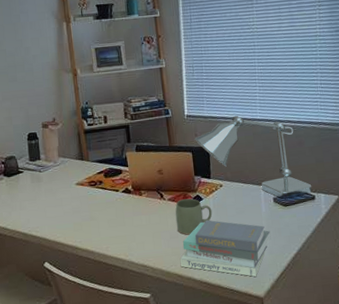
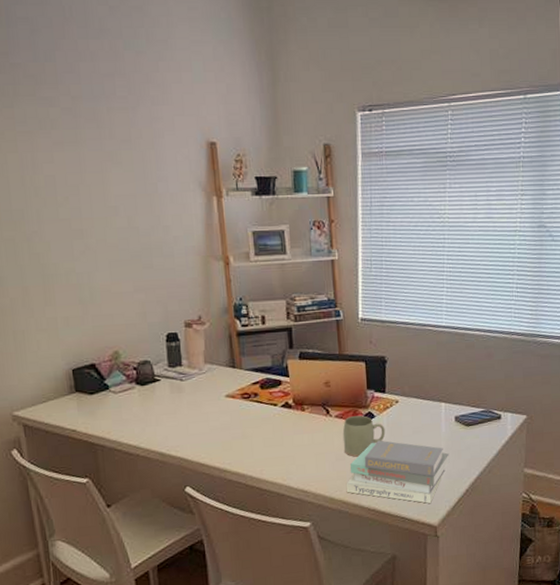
desk lamp: present [194,115,312,199] -> none [368,321,499,418]

